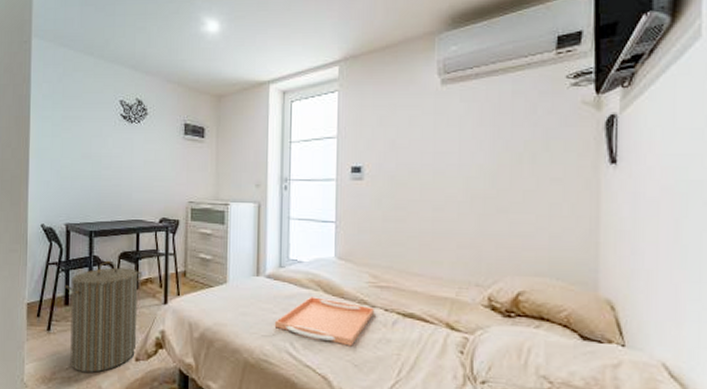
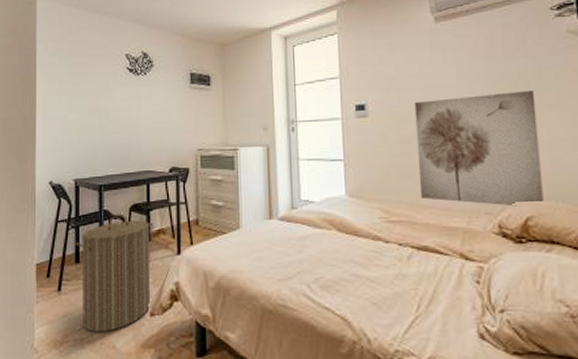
serving tray: present [274,297,374,346] -> none [290,236,388,284]
wall art: none [410,162,540,281] -> present [414,89,544,207]

